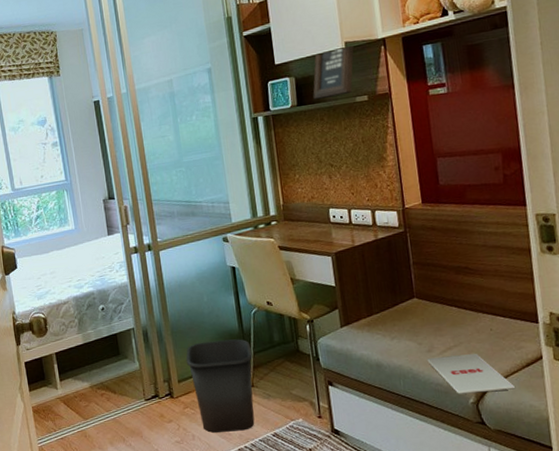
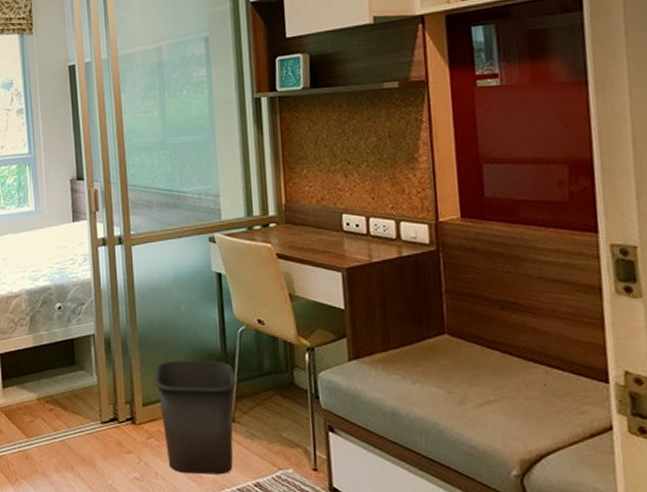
picture frame: present [313,45,354,100] -> none [330,21,385,83]
magazine: present [427,354,515,394] -> none [458,412,574,465]

